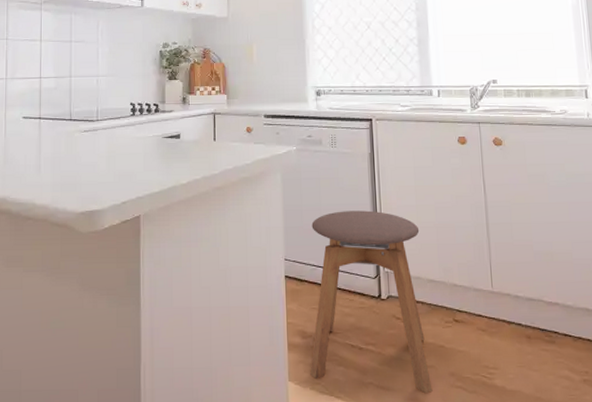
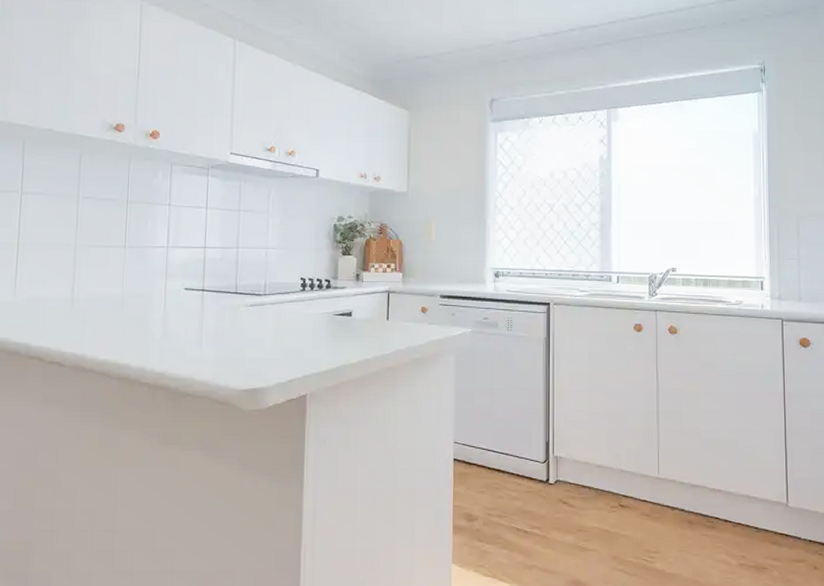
stool: present [310,210,433,394] -> none [474,395,594,577]

